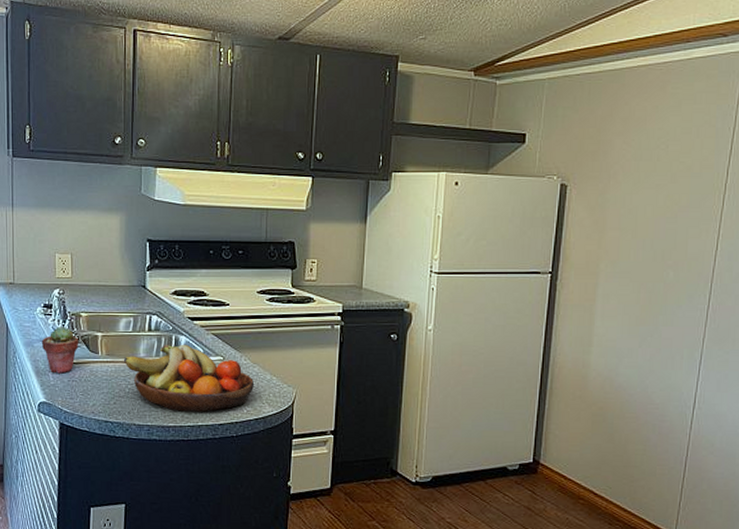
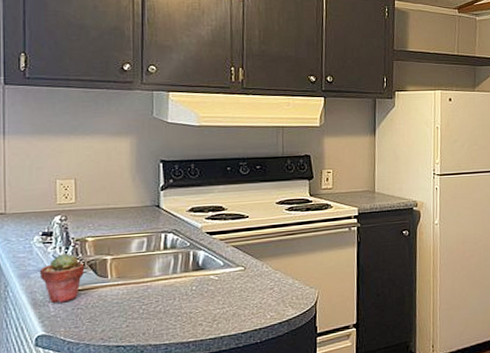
fruit bowl: present [123,344,255,412] -> none [136,258,277,326]

